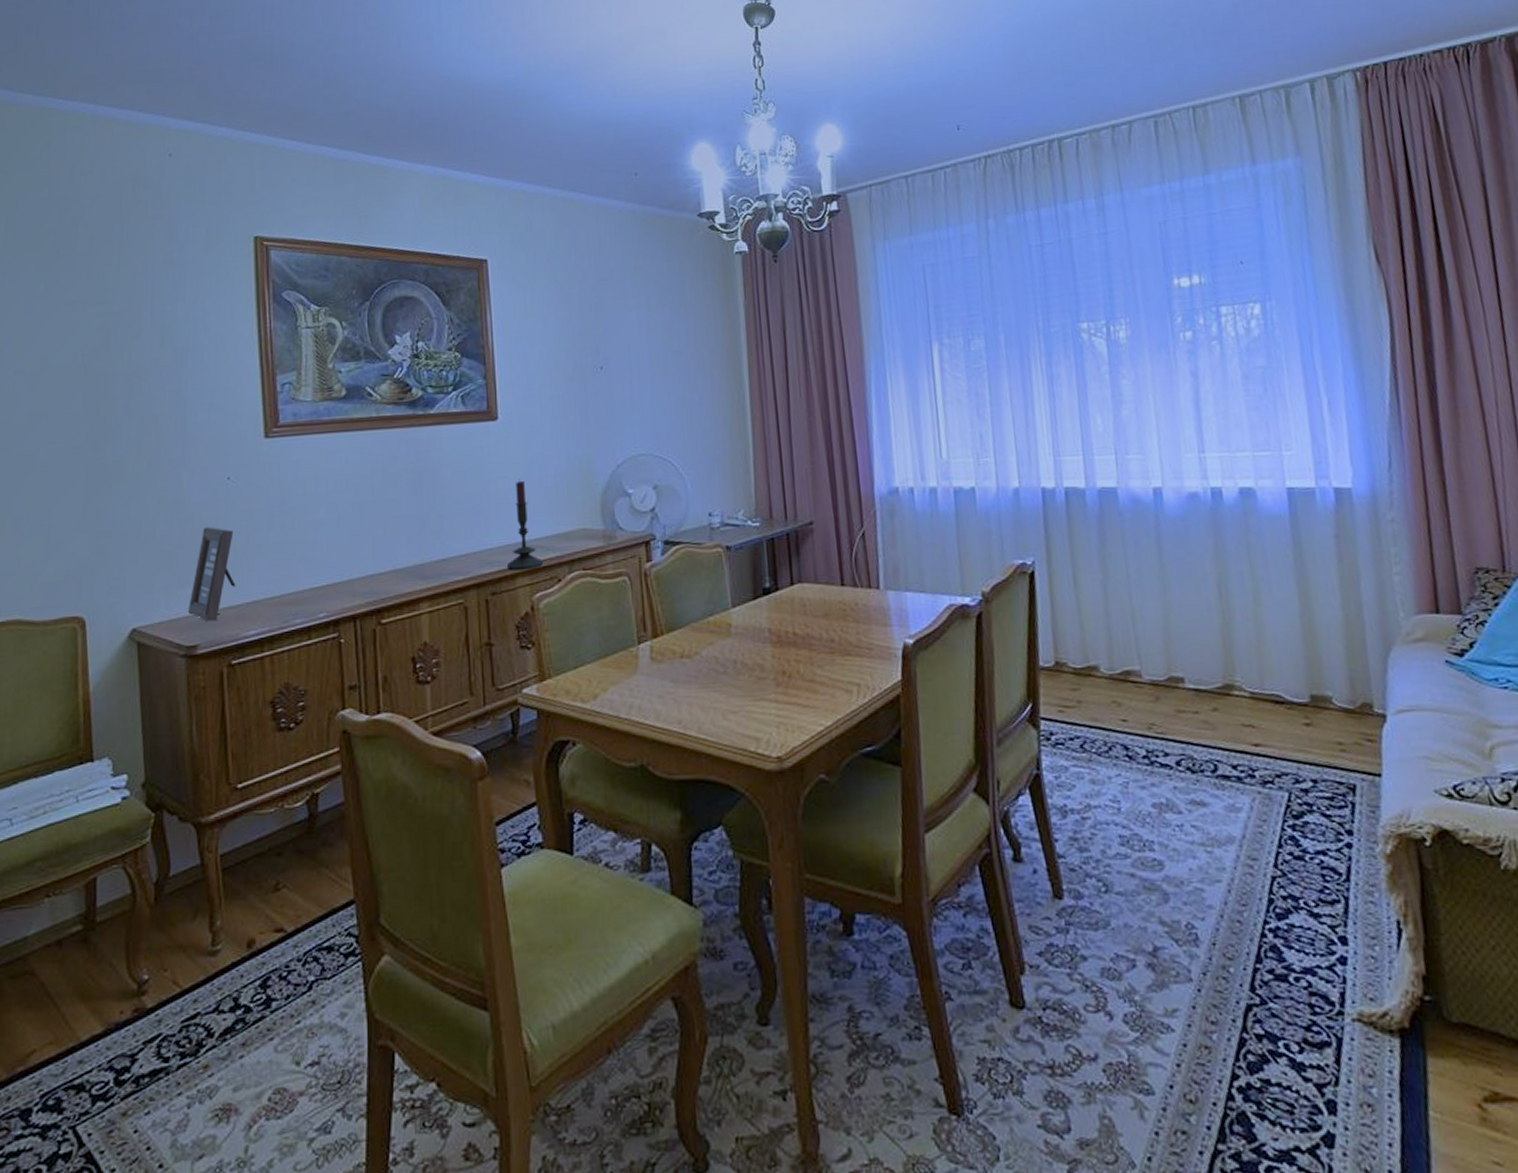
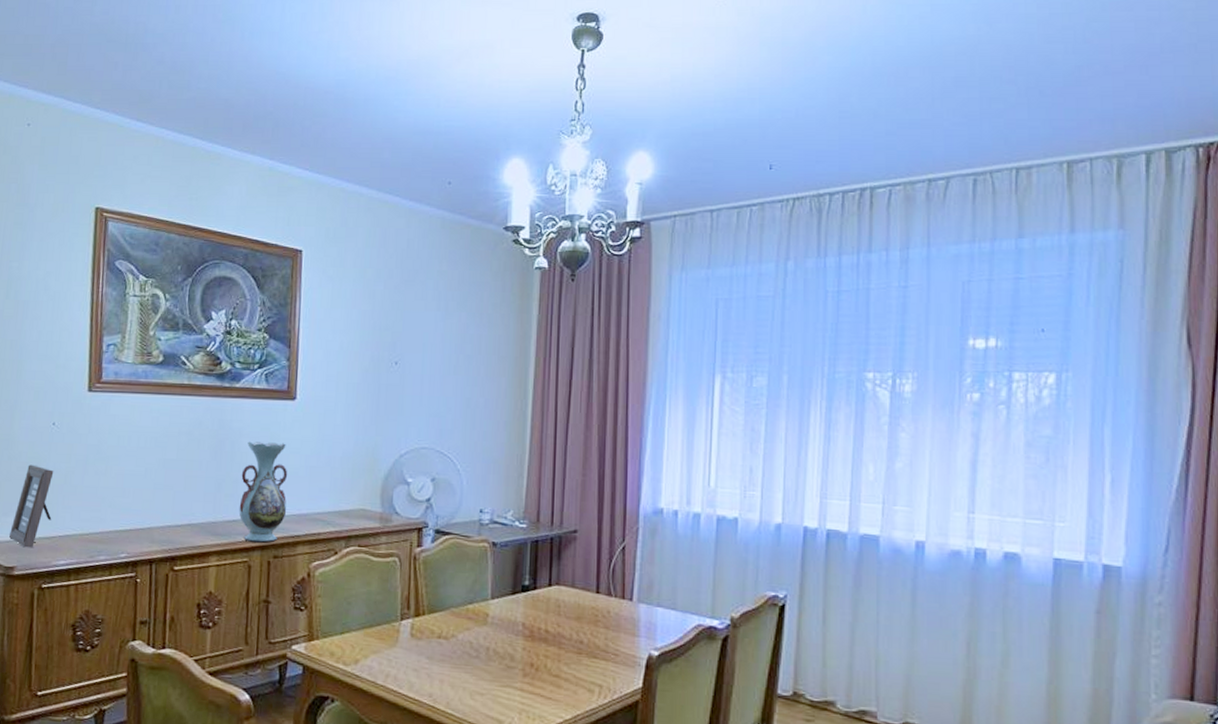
decorative vase: none [446,468,501,582] -> present [238,441,288,544]
candle: present [507,479,543,571] -> none [290,456,323,540]

